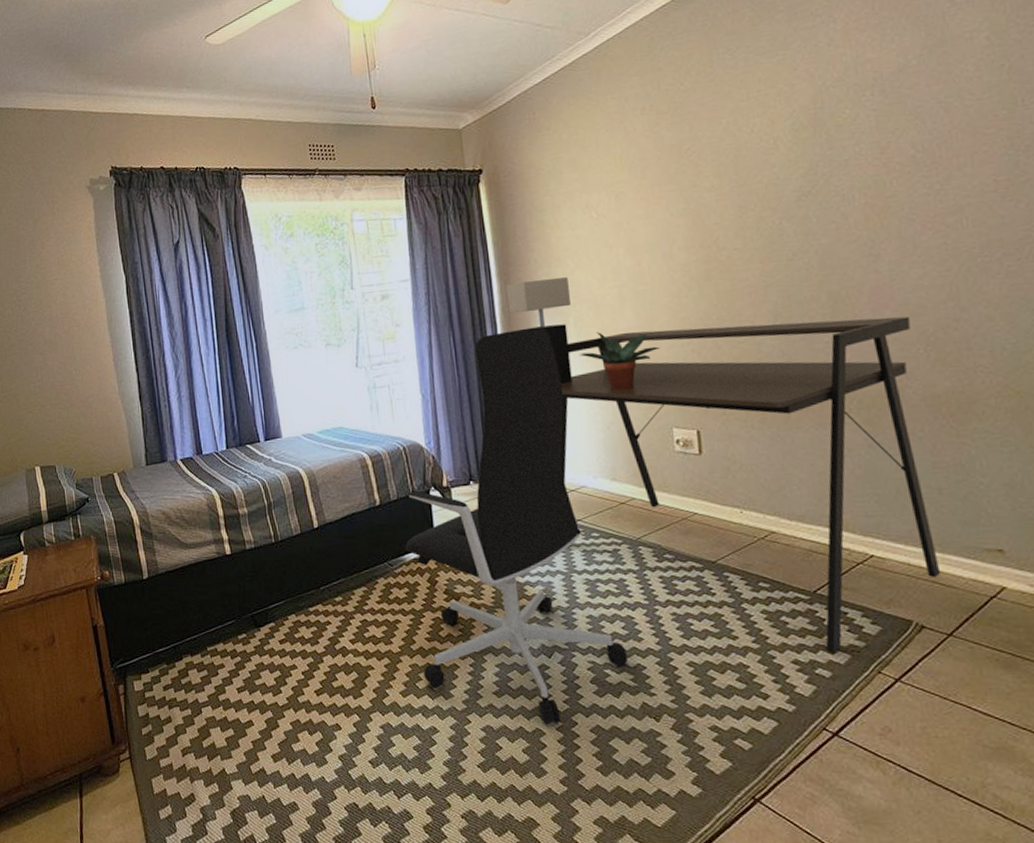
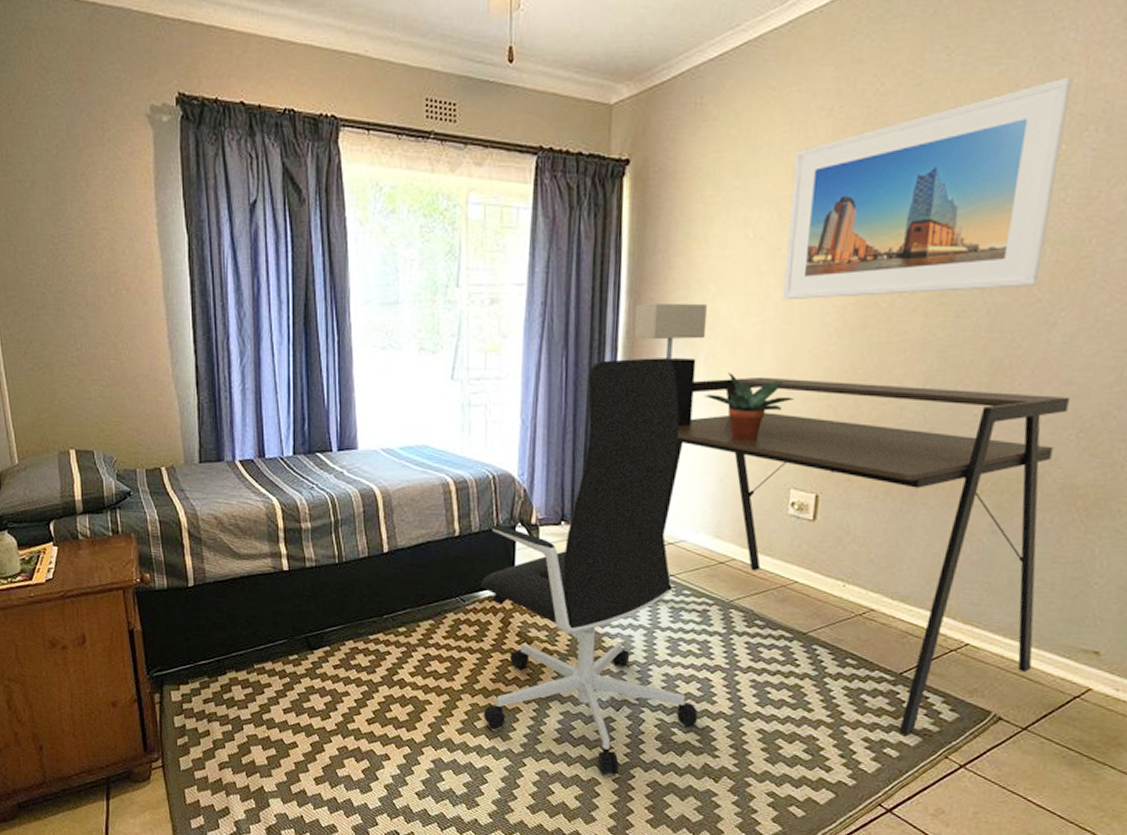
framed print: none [620,57,854,265] -> present [782,77,1073,300]

